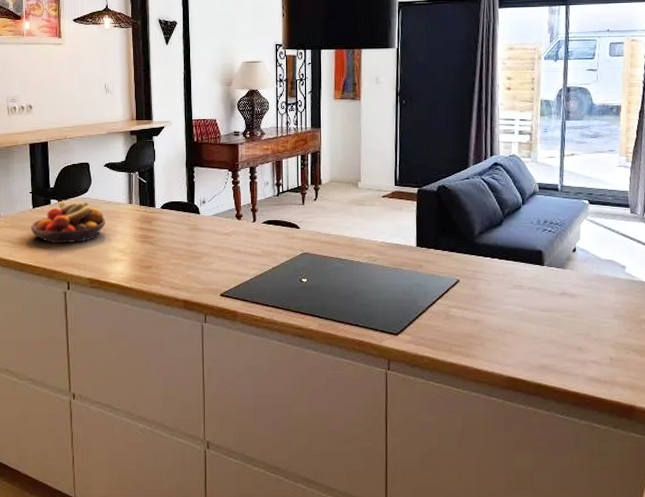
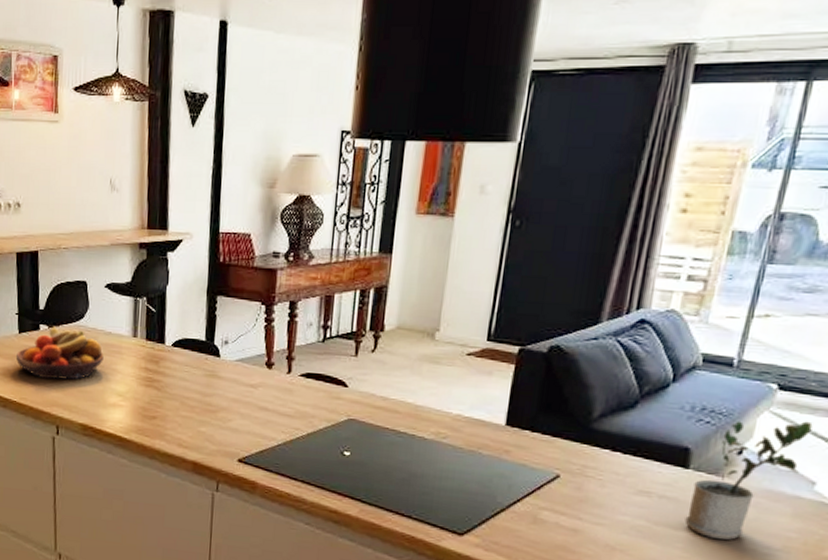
potted plant: none [548,224,615,316] -> present [684,421,813,540]

